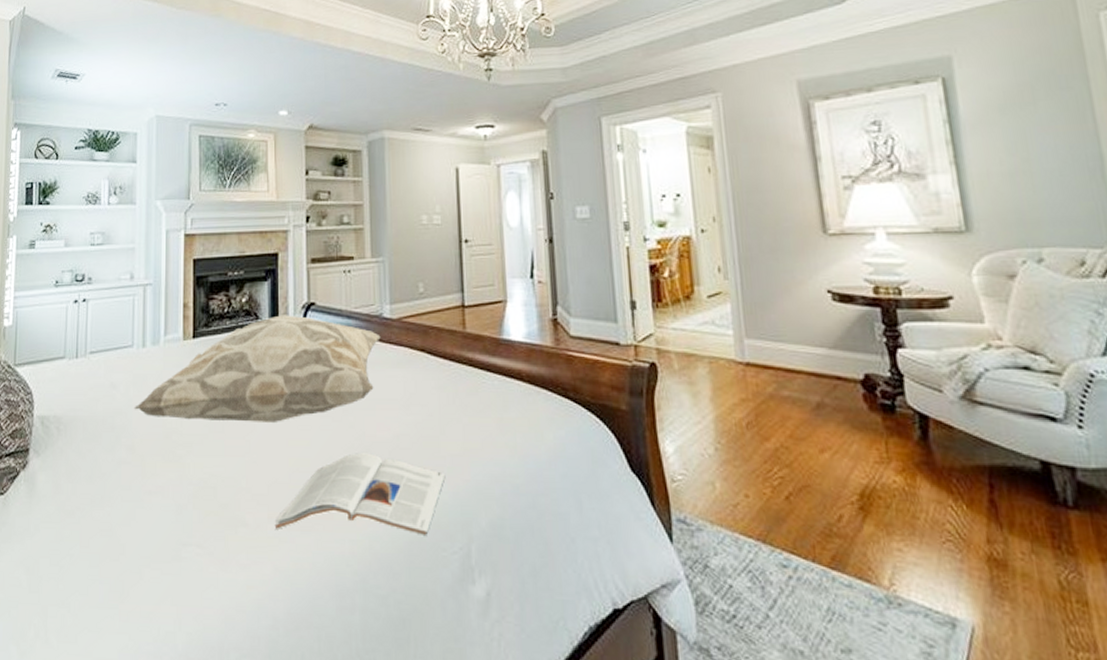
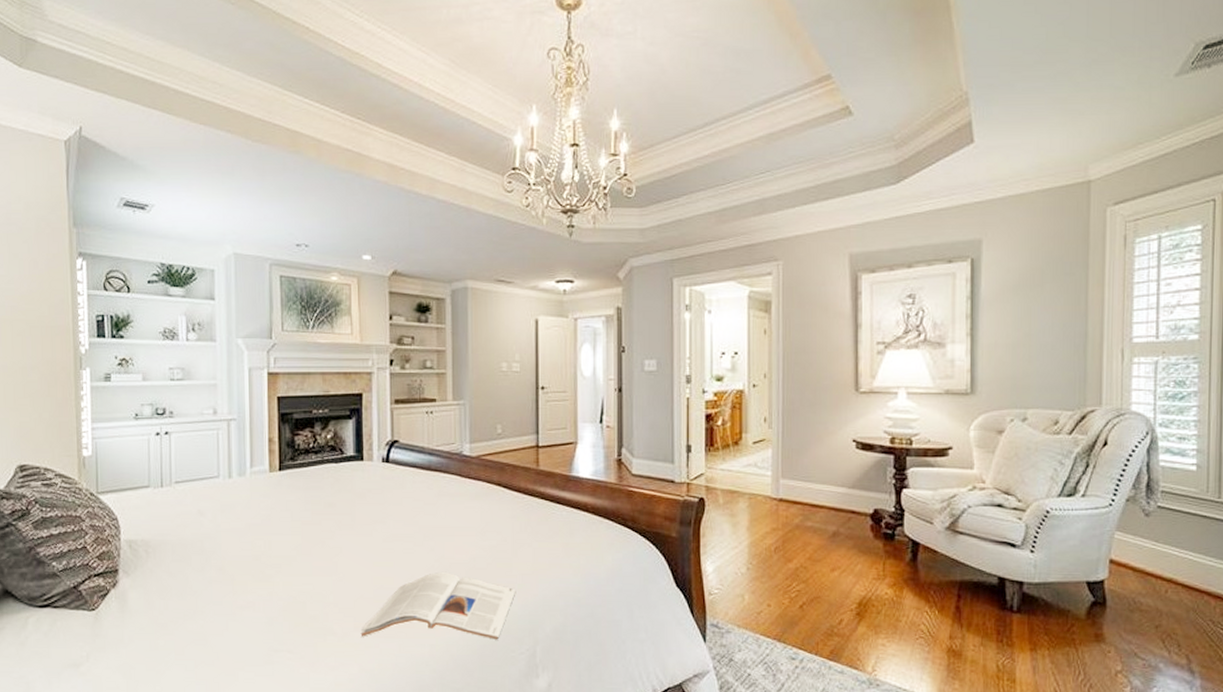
decorative pillow: present [134,315,381,422] -> none [222,451,460,546]

